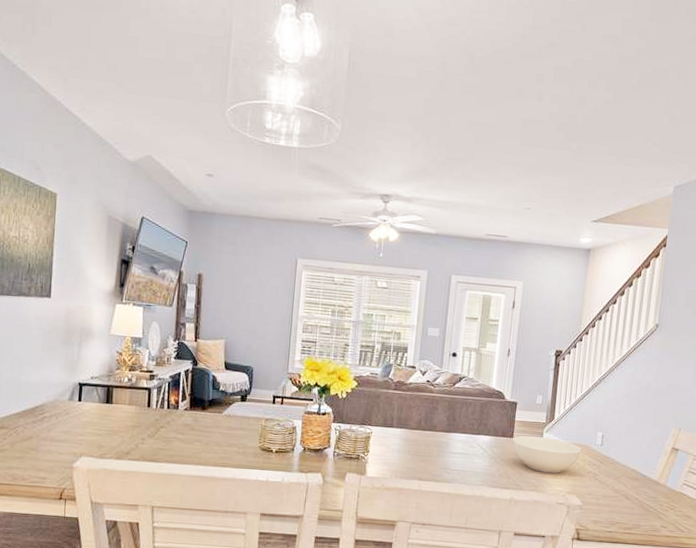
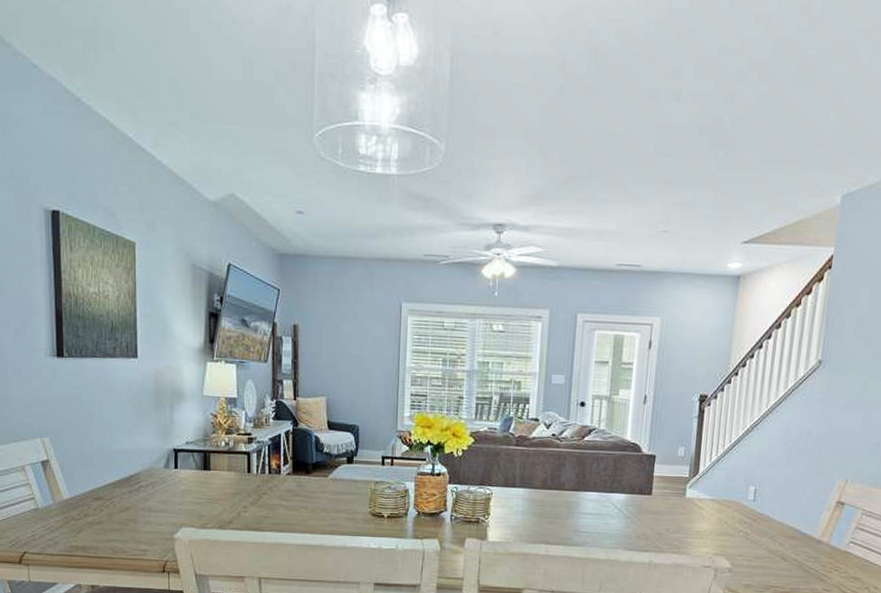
bowl: present [512,435,582,473] -> none [650,492,731,533]

